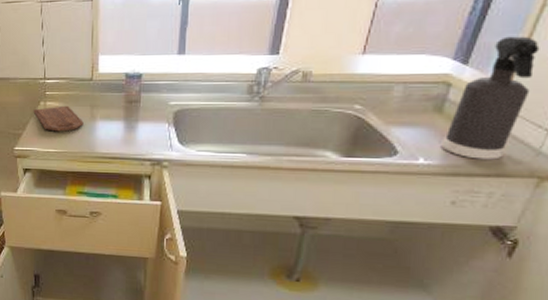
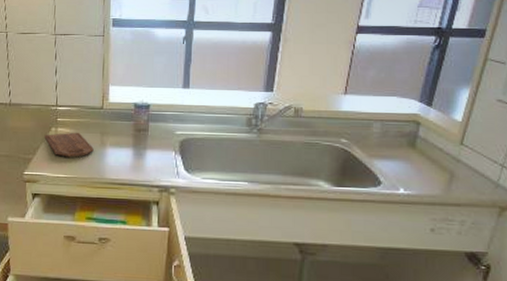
spray bottle: present [441,36,540,160] -> none [417,84,487,191]

